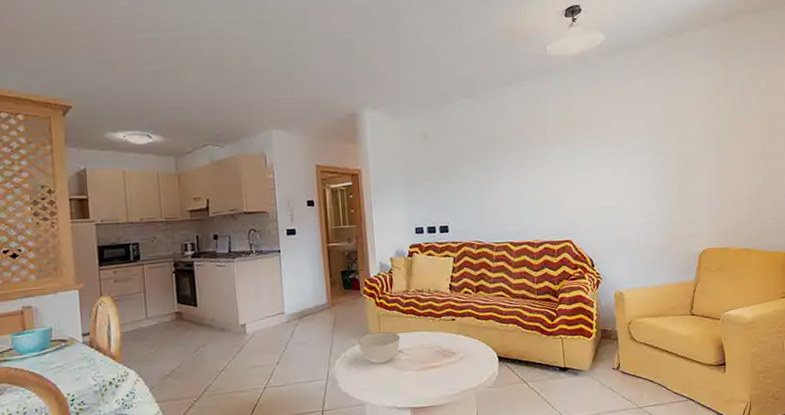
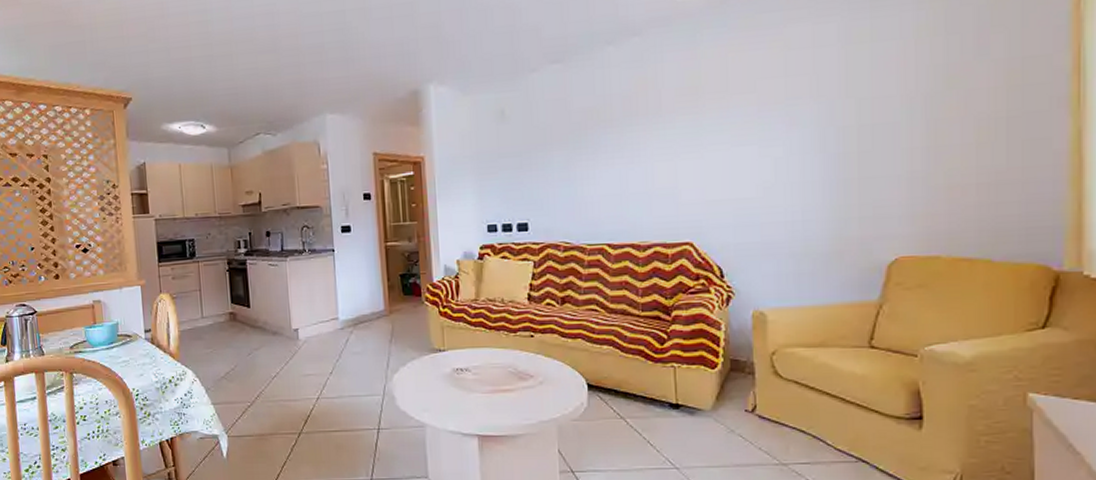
bowl: present [357,331,401,364] -> none [418,346,468,382]

